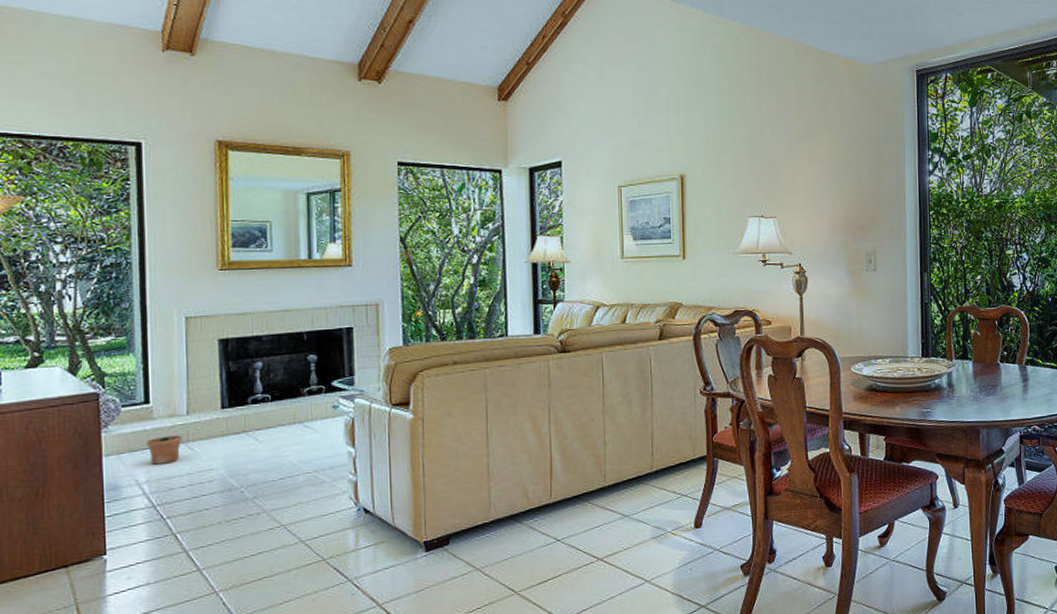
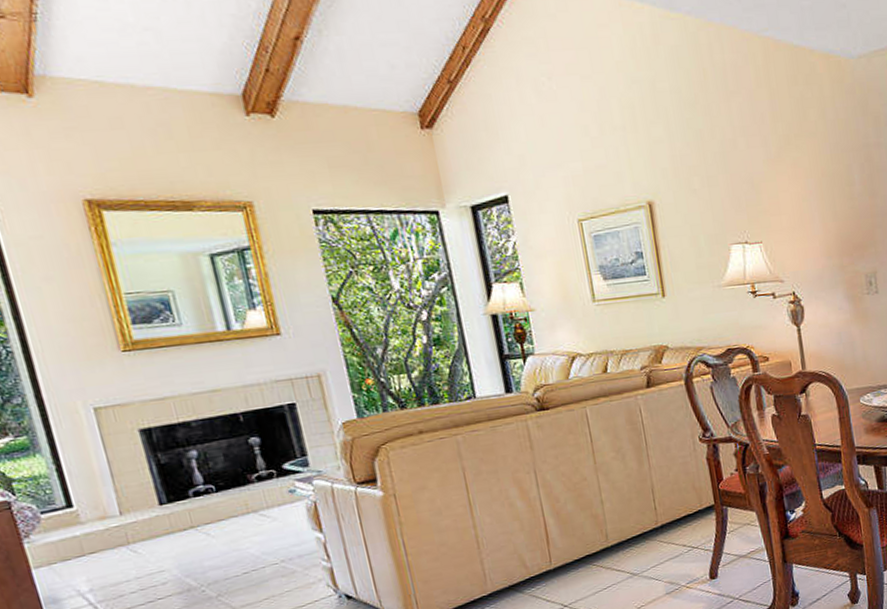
planter: present [147,435,183,465] -> none [79,538,122,572]

